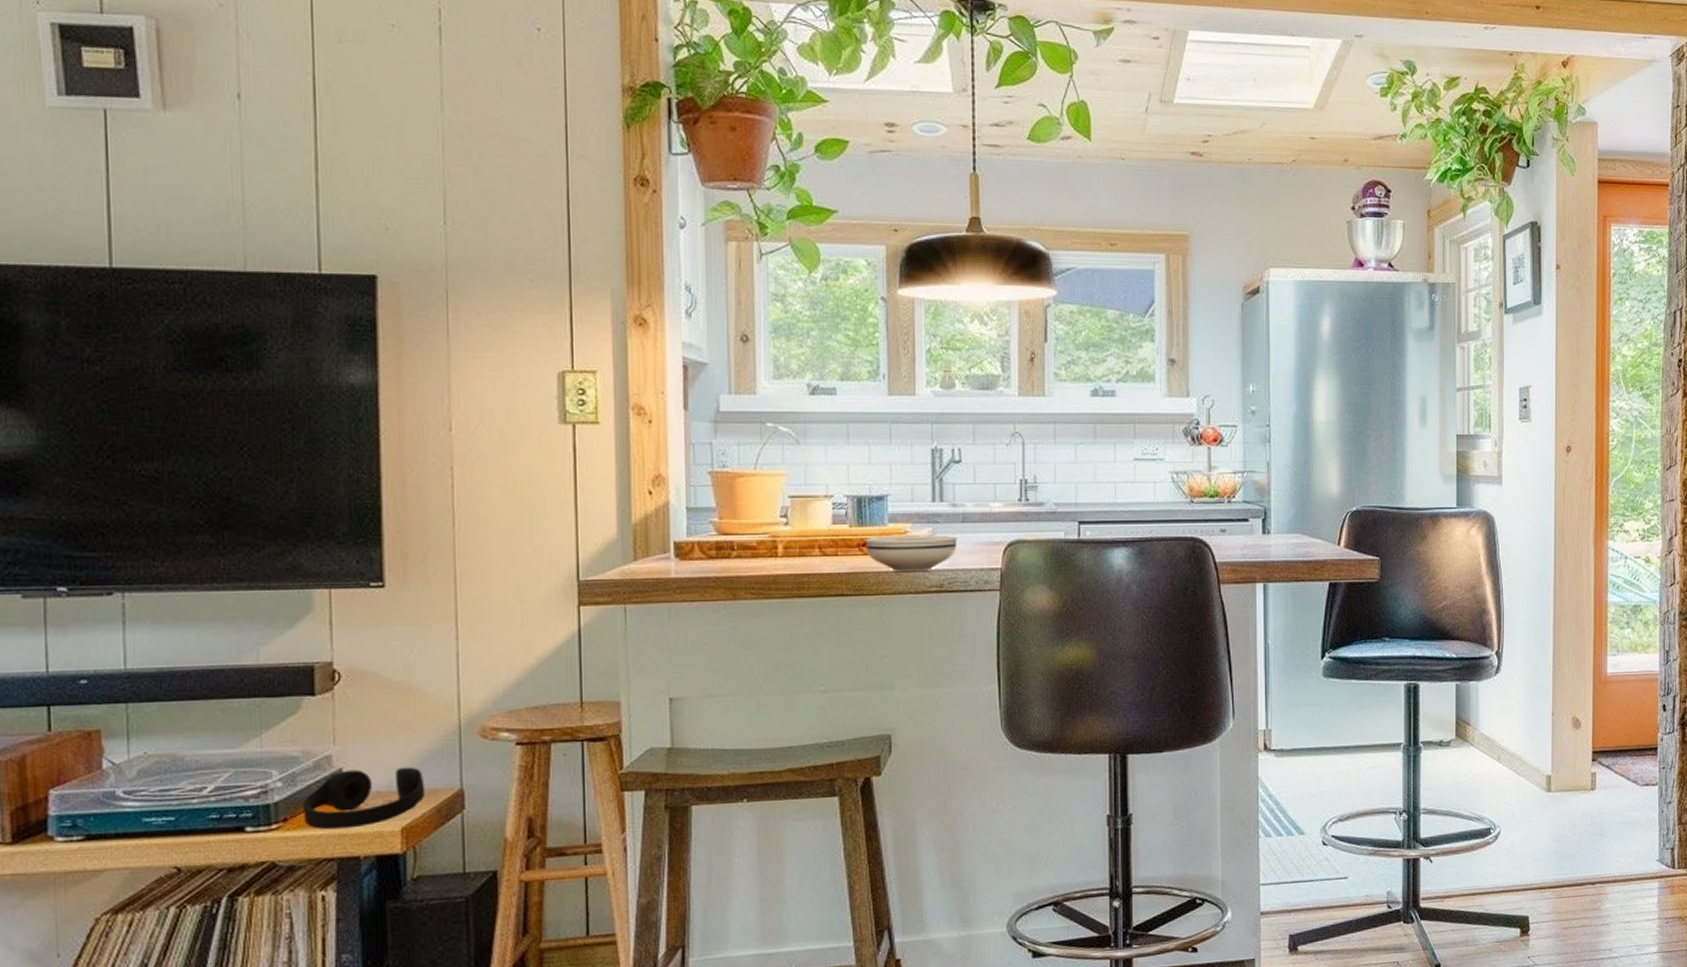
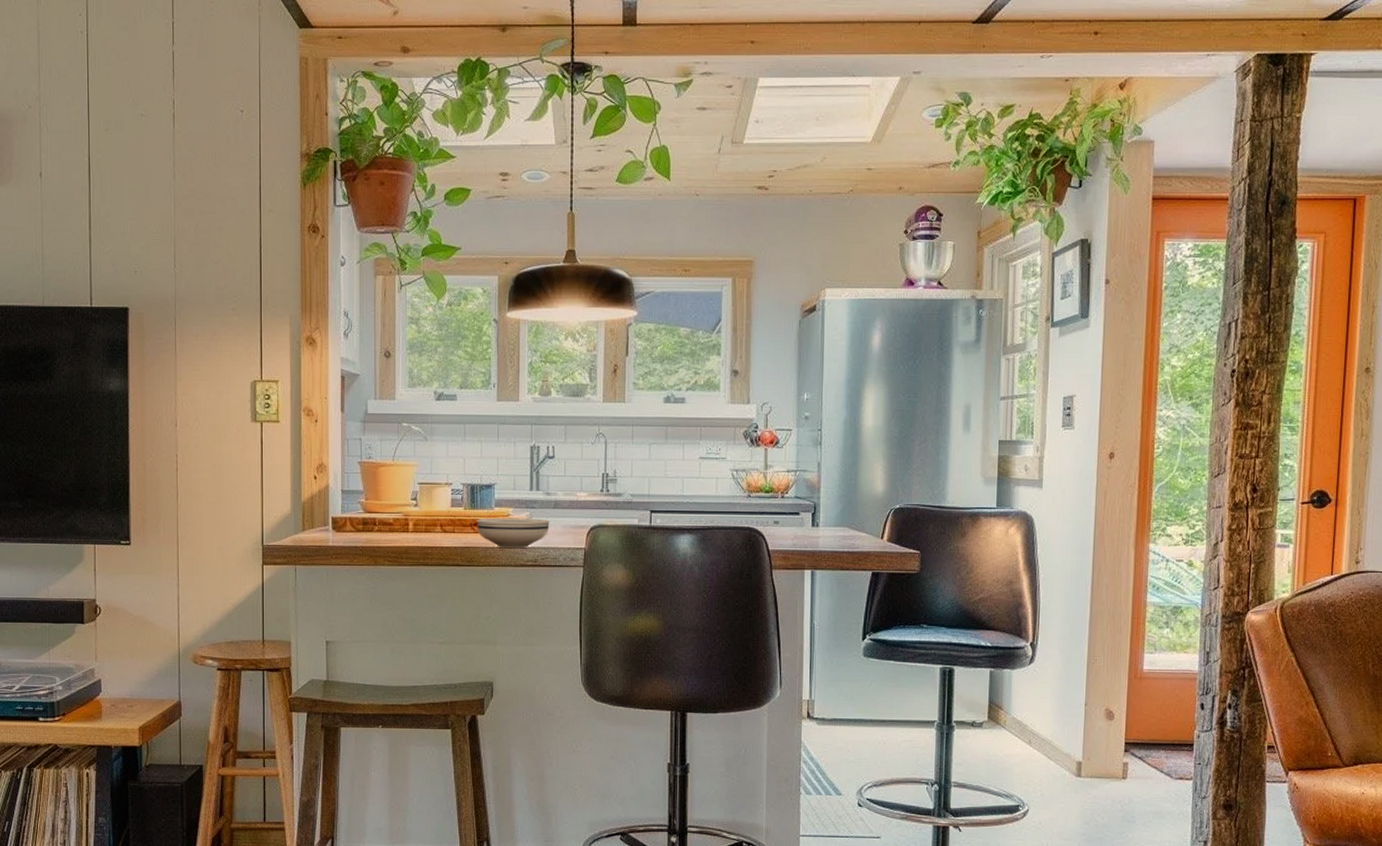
headphones: present [303,767,426,830] -> none [76,681,156,725]

